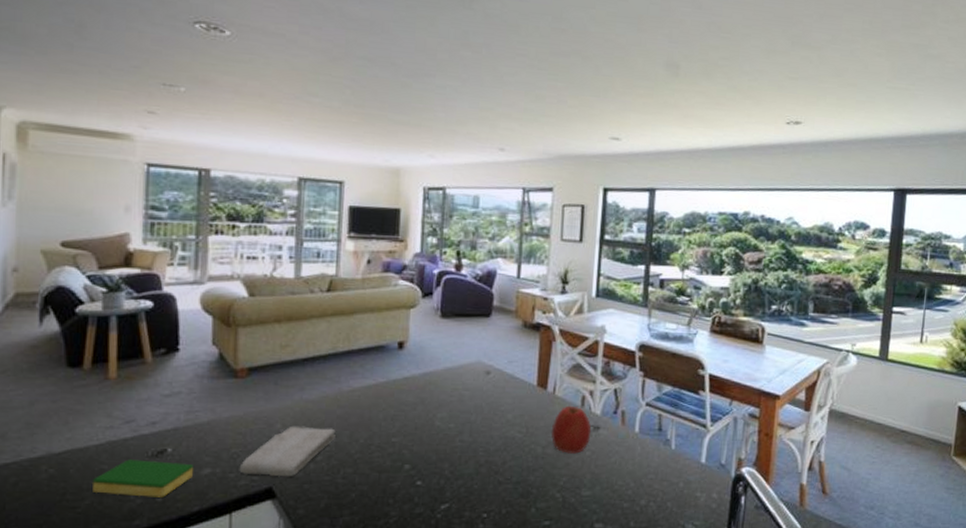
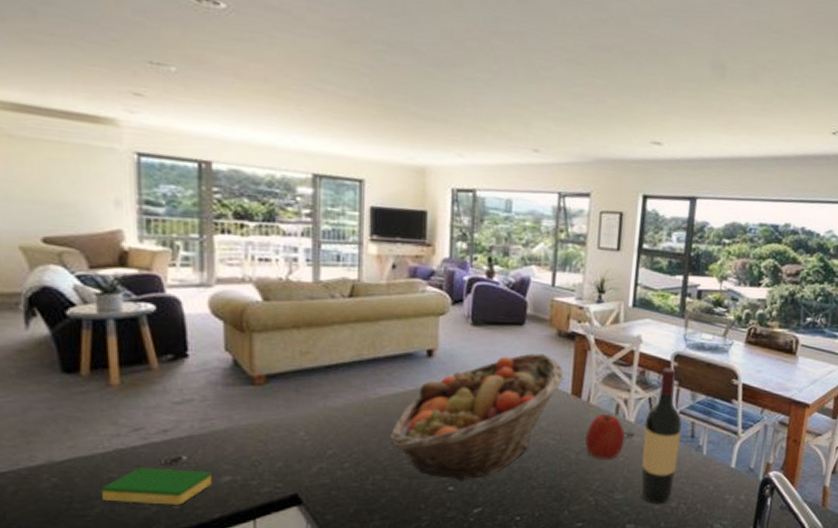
washcloth: present [239,426,336,477] -> none [261,433,363,484]
fruit basket: none [361,344,530,476] -> present [390,353,564,481]
wine bottle: none [608,358,649,501] -> present [640,367,682,503]

